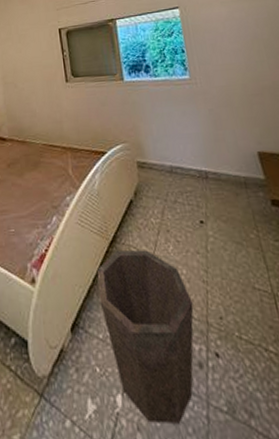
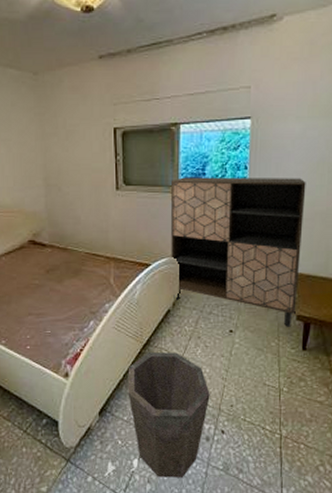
cabinet: none [115,55,269,215] -> present [171,177,306,327]

